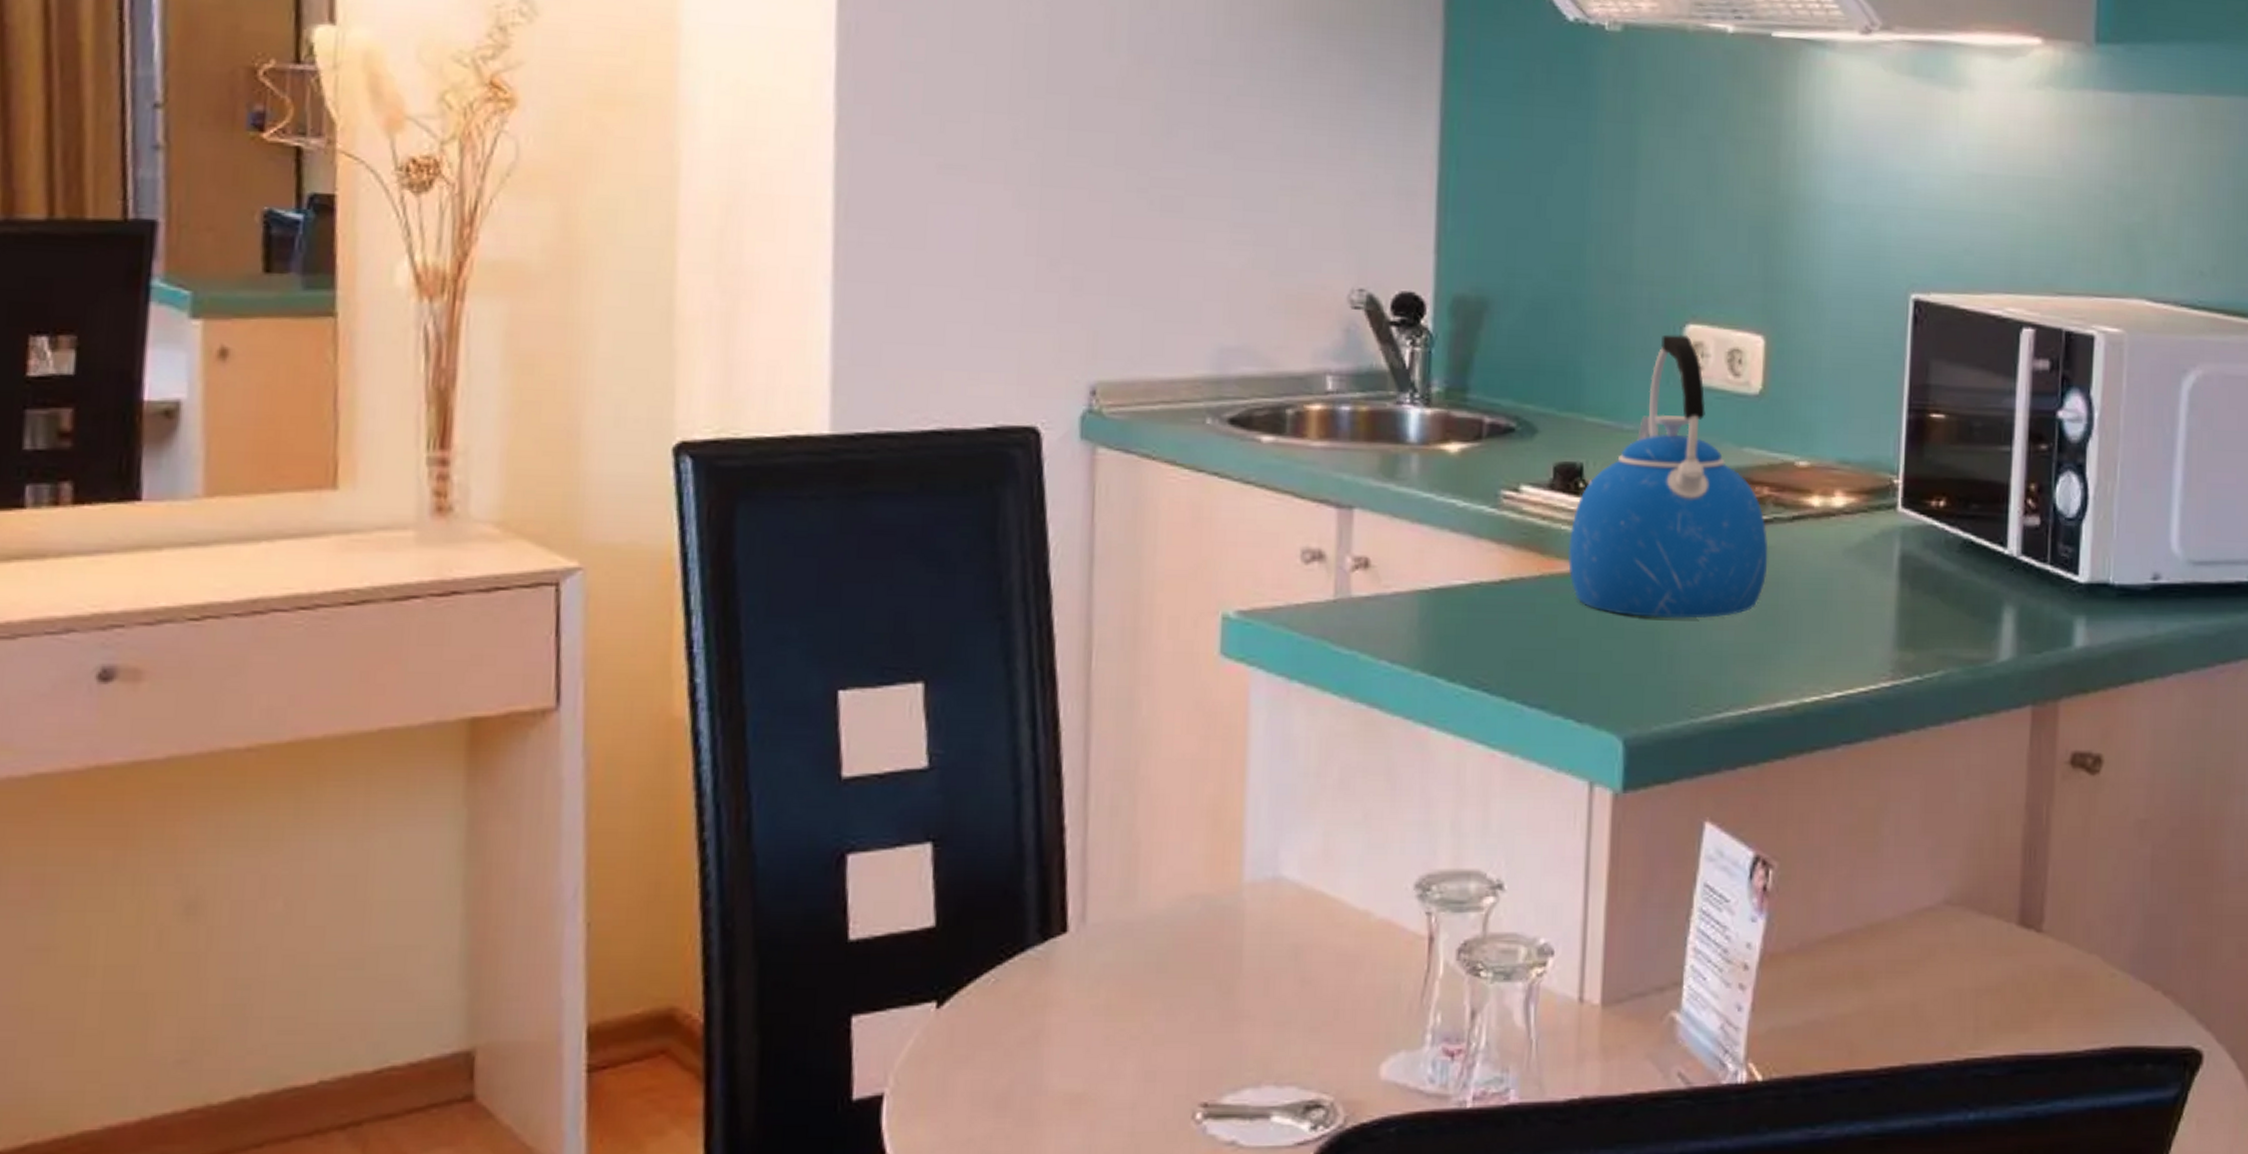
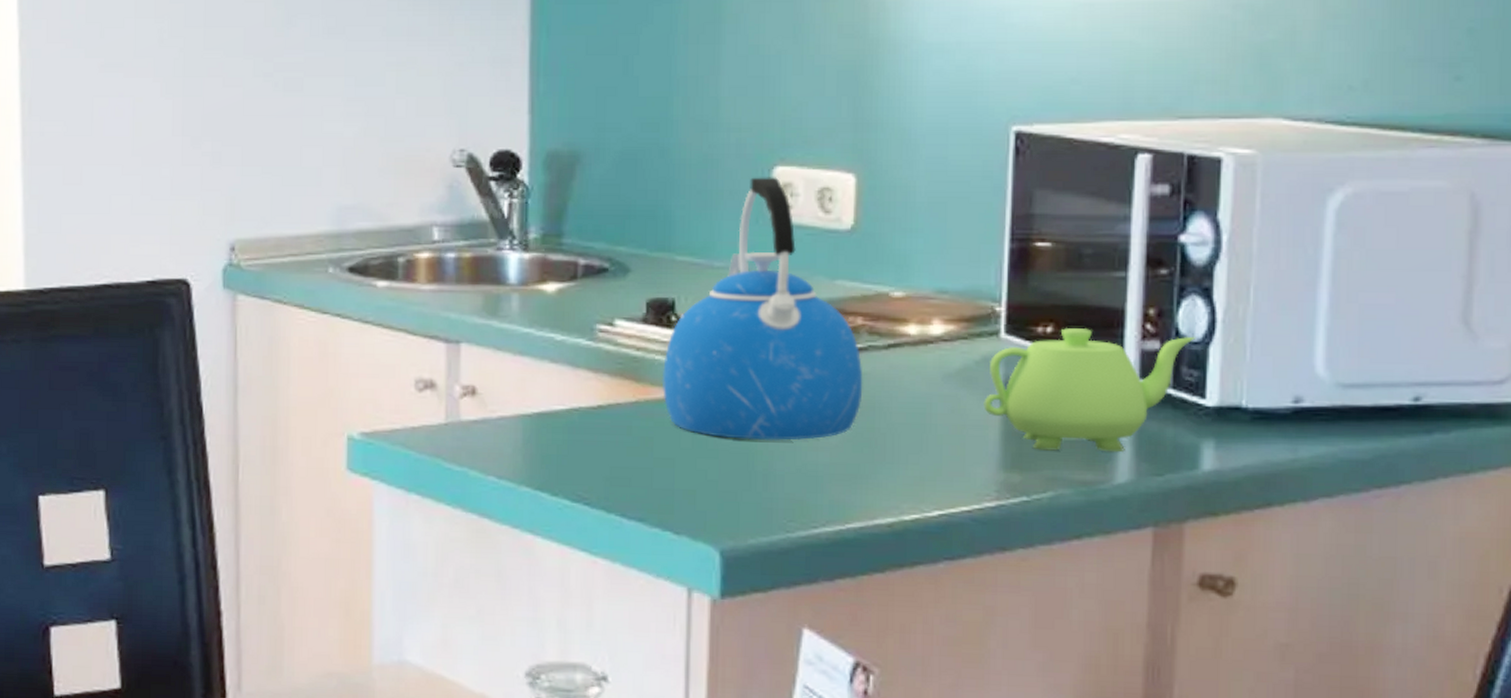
teapot: none [1881,502,2071,630] -> present [983,328,1197,453]

